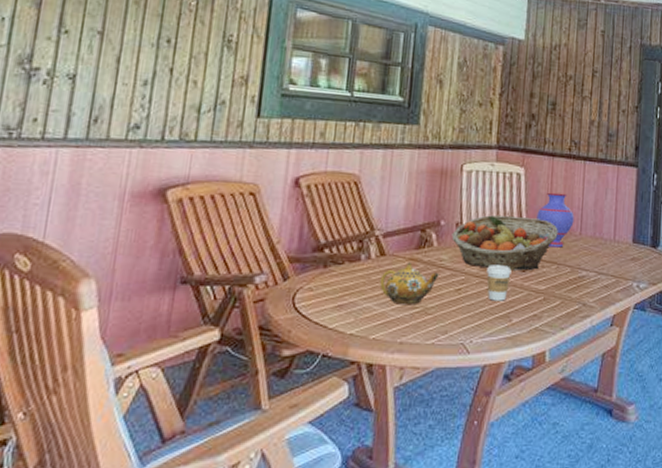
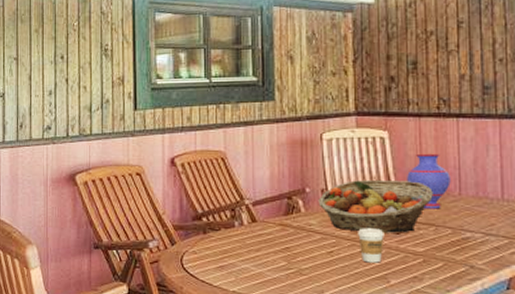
teapot: present [379,262,439,305] -> none [254,227,310,267]

